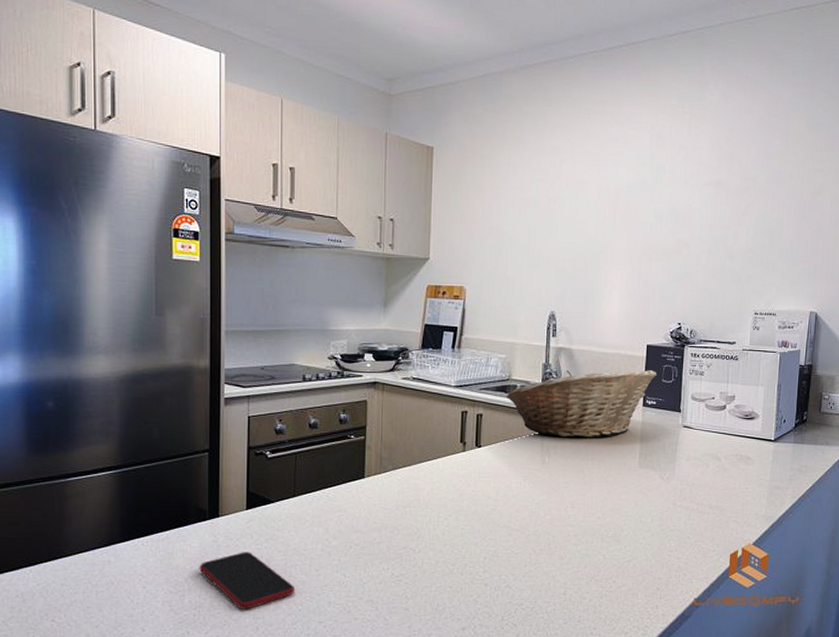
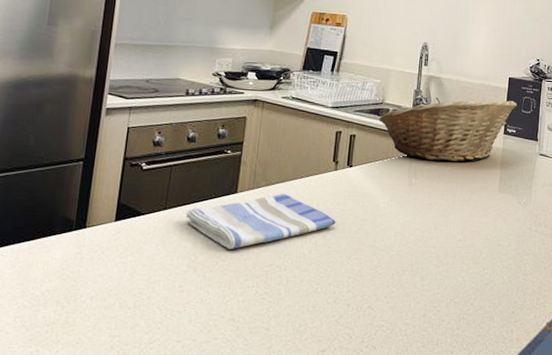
smartphone: present [199,552,295,610] -> none [58,265,156,327]
dish towel: none [315,477,468,533] -> present [186,194,336,249]

